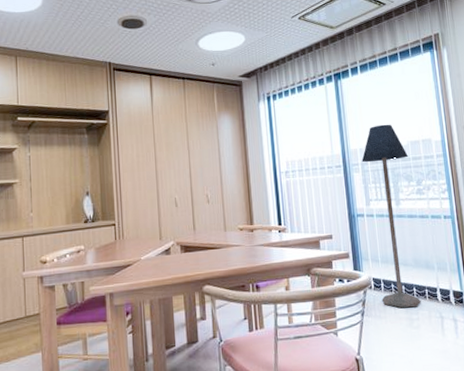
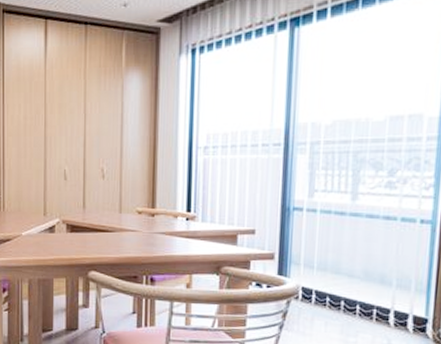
floor lamp: present [362,124,422,308] -> none [309,90,382,329]

